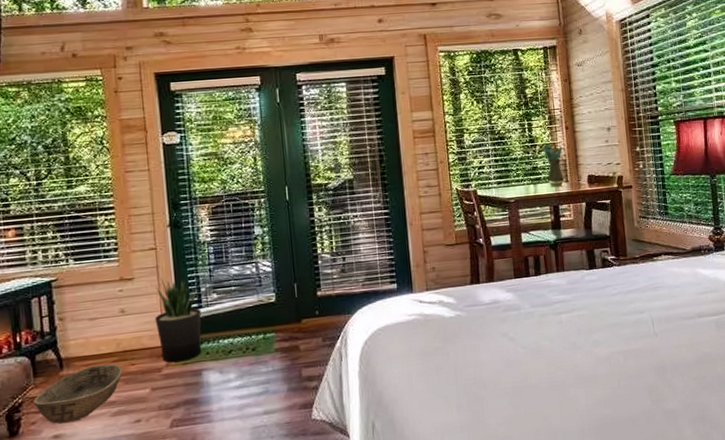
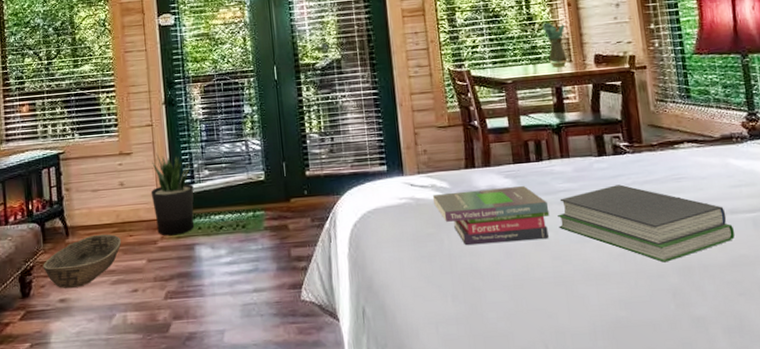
books: none [439,299,546,358] -> present [432,186,550,246]
book: none [553,295,701,364] -> present [557,184,735,263]

